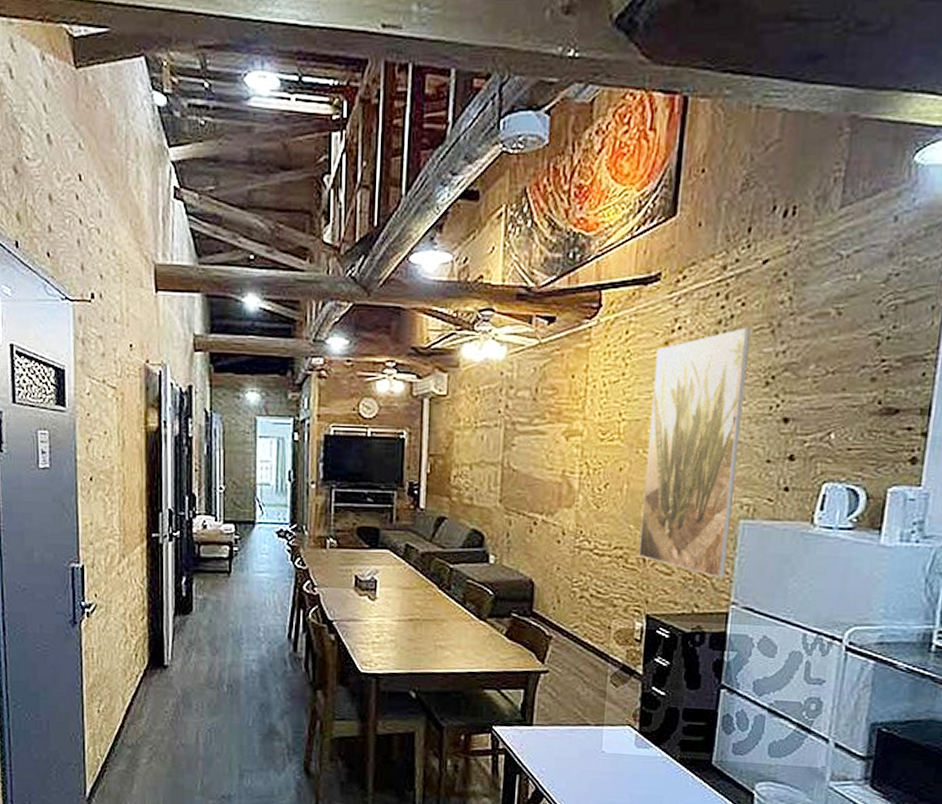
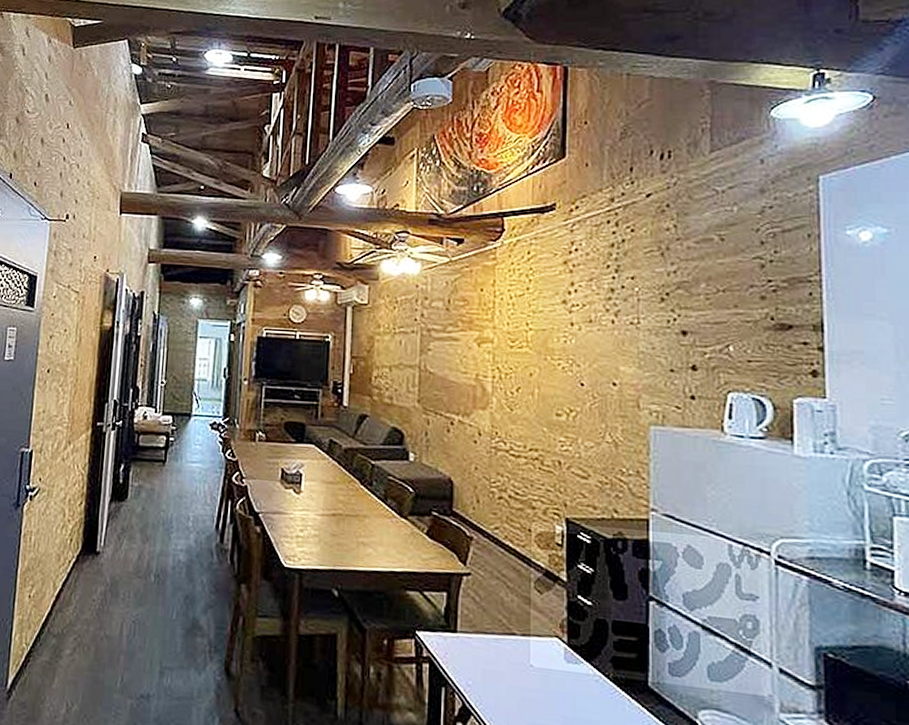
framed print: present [639,327,750,578] -> none [554,250,642,484]

